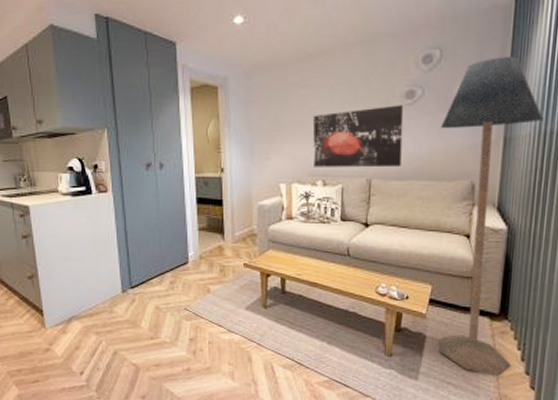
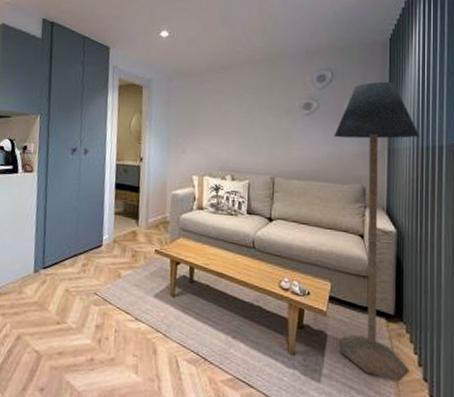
wall art: present [312,105,404,168] -> none [223,114,302,168]

